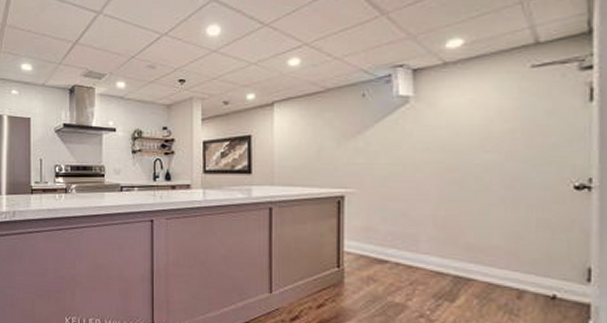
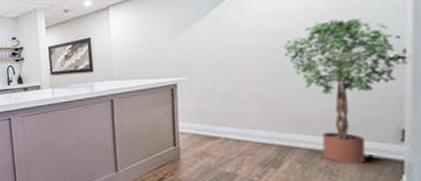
potted tree: none [460,139,594,304] -> present [281,18,408,163]

